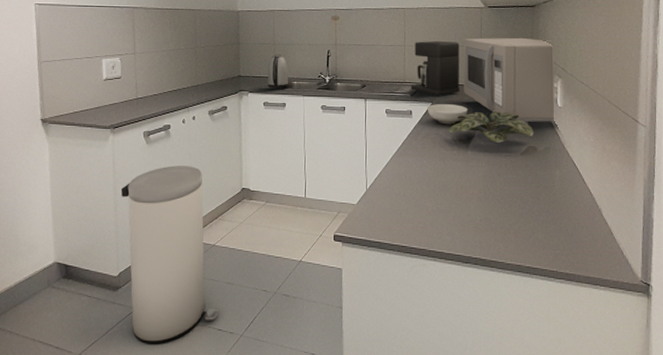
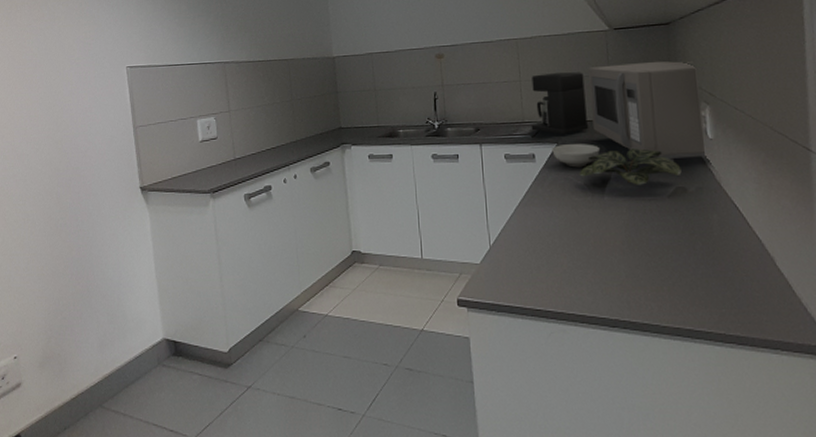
pedal bin: present [120,165,220,346] -> none [225,229,338,428]
kettle: present [267,54,289,89] -> none [369,101,394,139]

